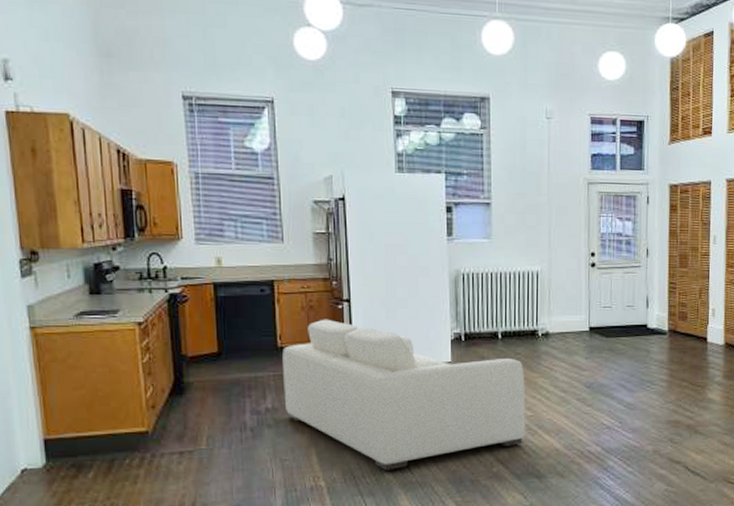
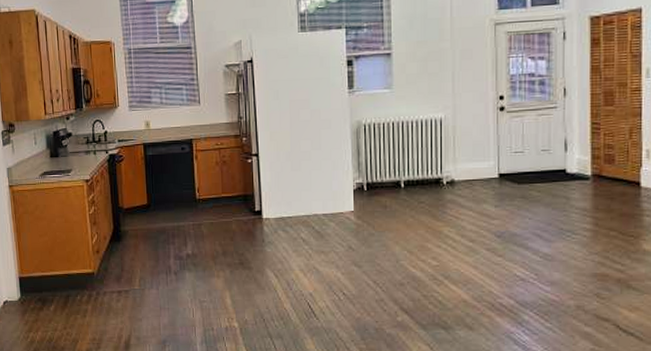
sofa: present [282,319,526,470] -> none [200,172,431,315]

